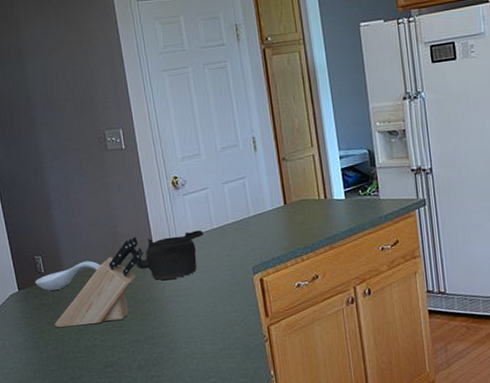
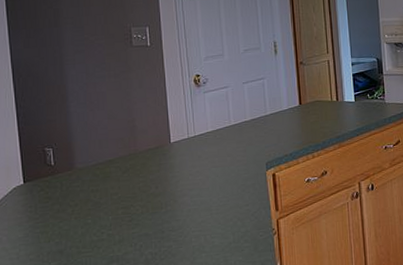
spoon rest: present [35,260,101,291] -> none [43,154,115,184]
knife block: present [54,236,143,328] -> none [60,130,160,222]
teapot: present [130,230,204,280] -> none [146,126,221,174]

